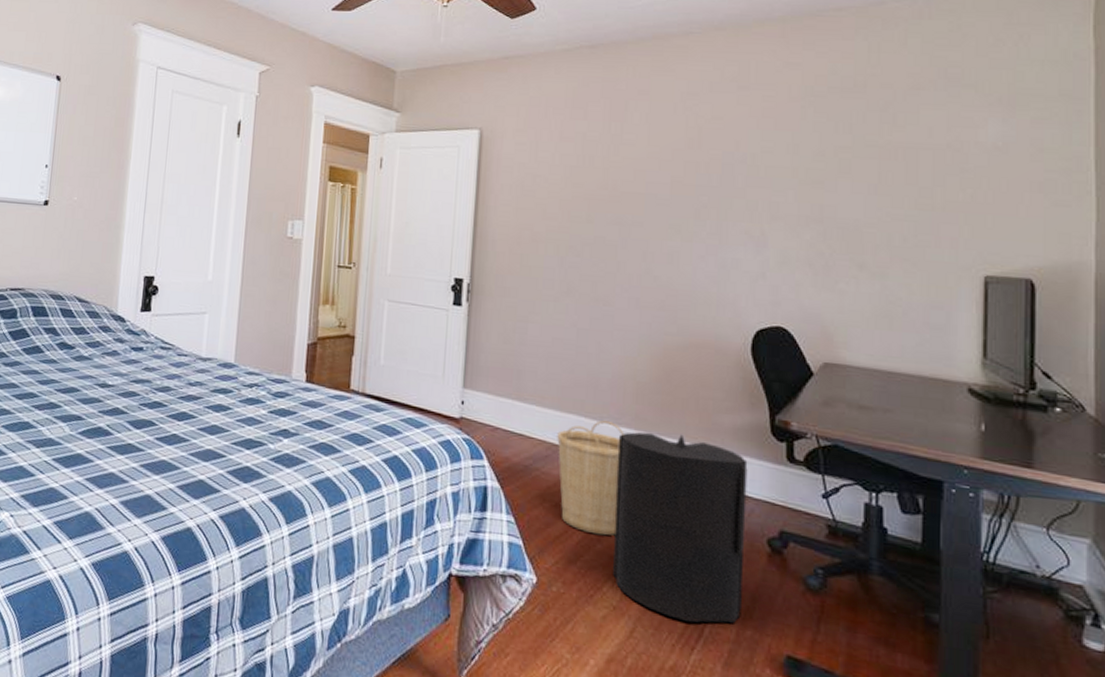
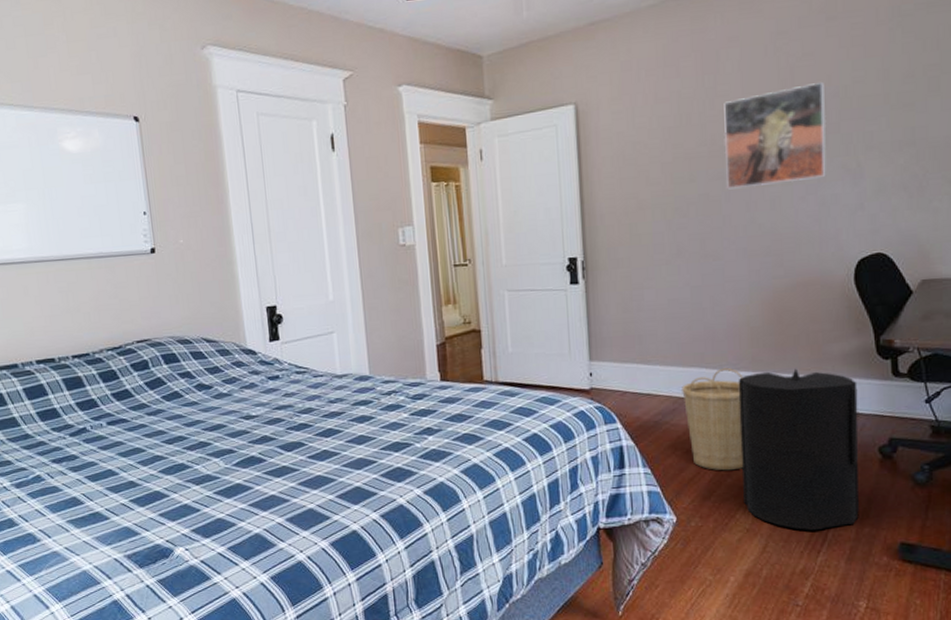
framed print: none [623,146,732,240] -> present [724,81,827,190]

